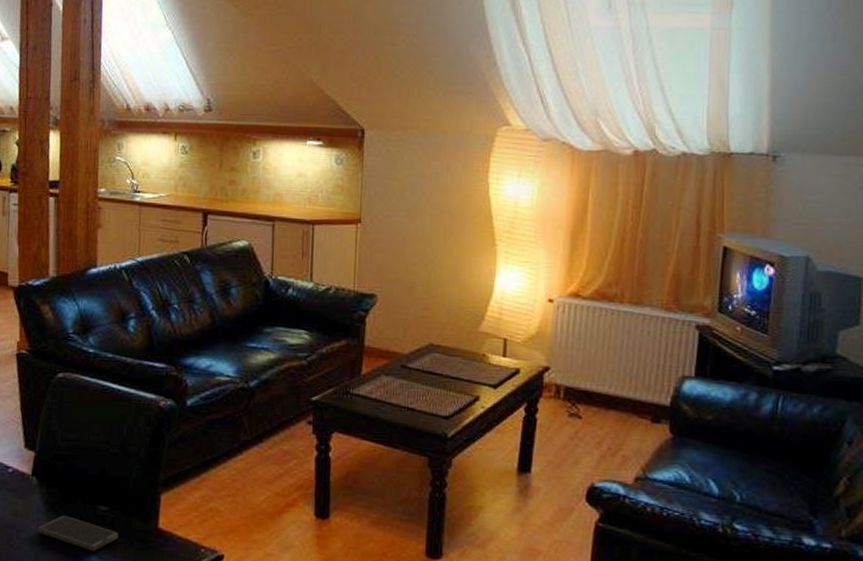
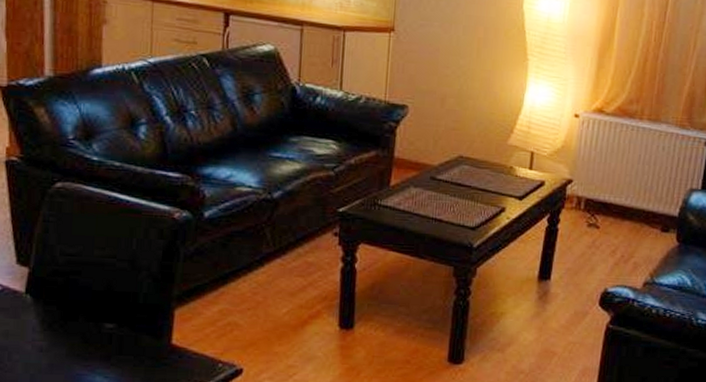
smartphone: present [38,515,119,551] -> none [34,334,127,371]

